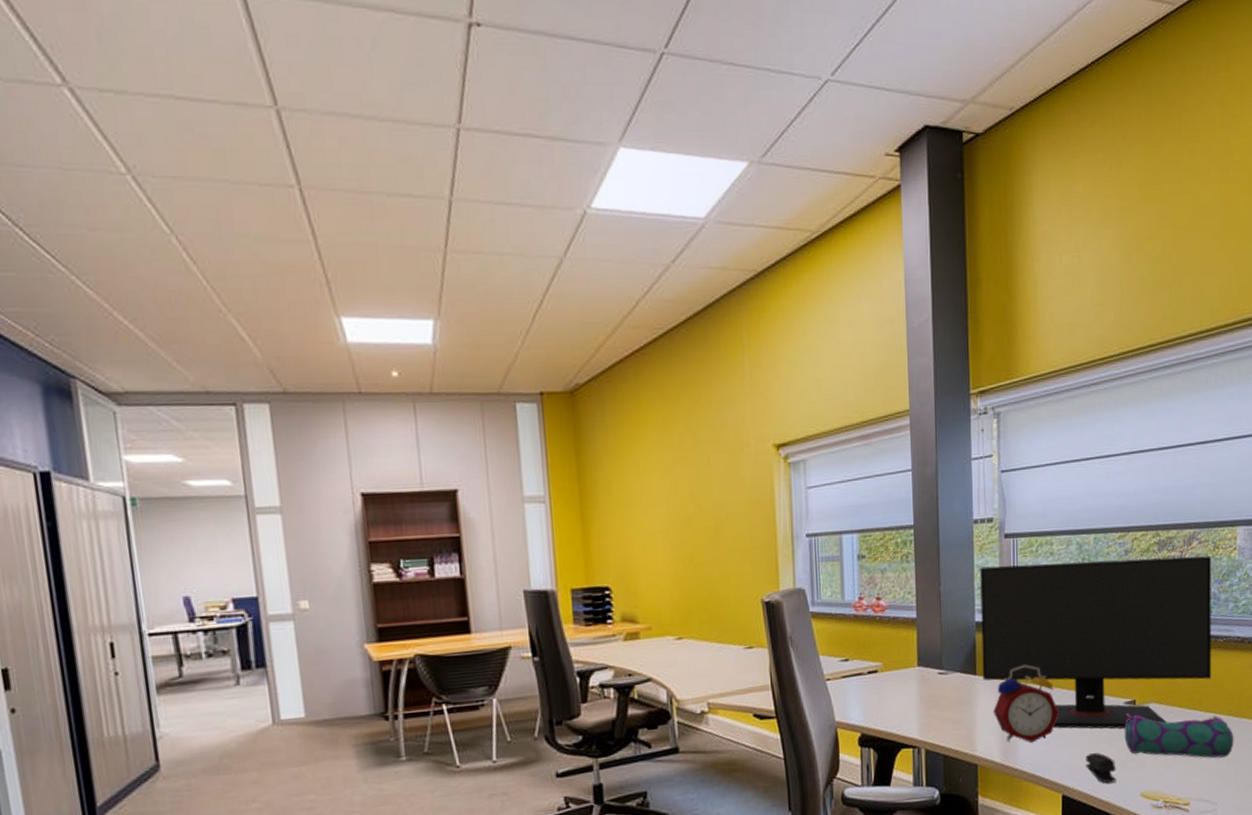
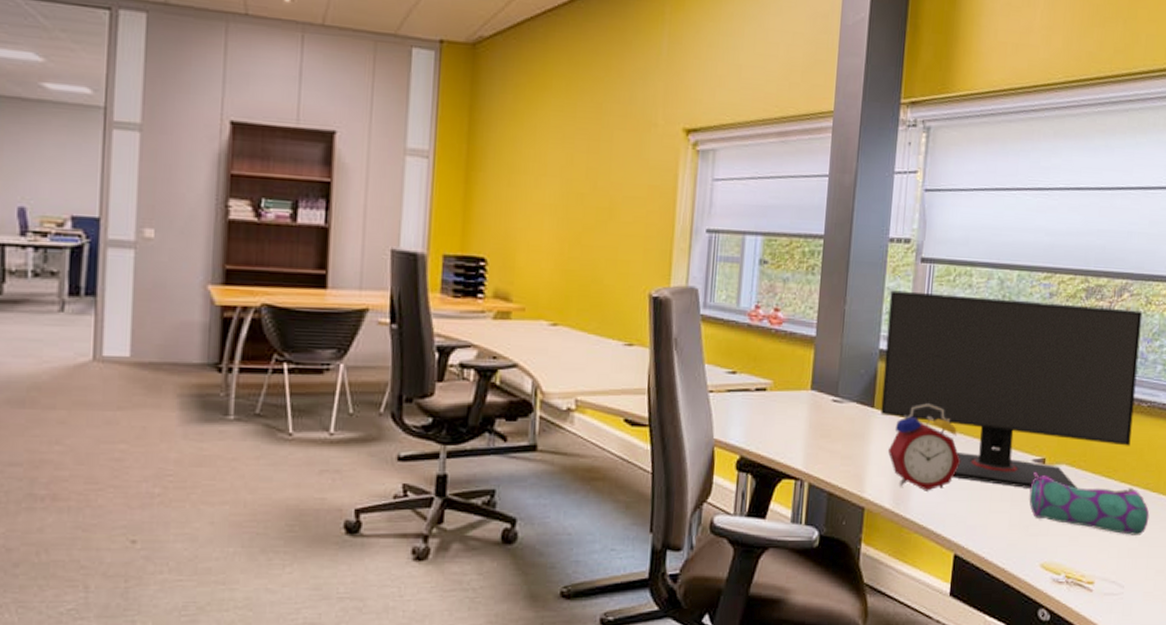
stapler: present [1086,753,1116,783] -> none [983,512,1017,548]

